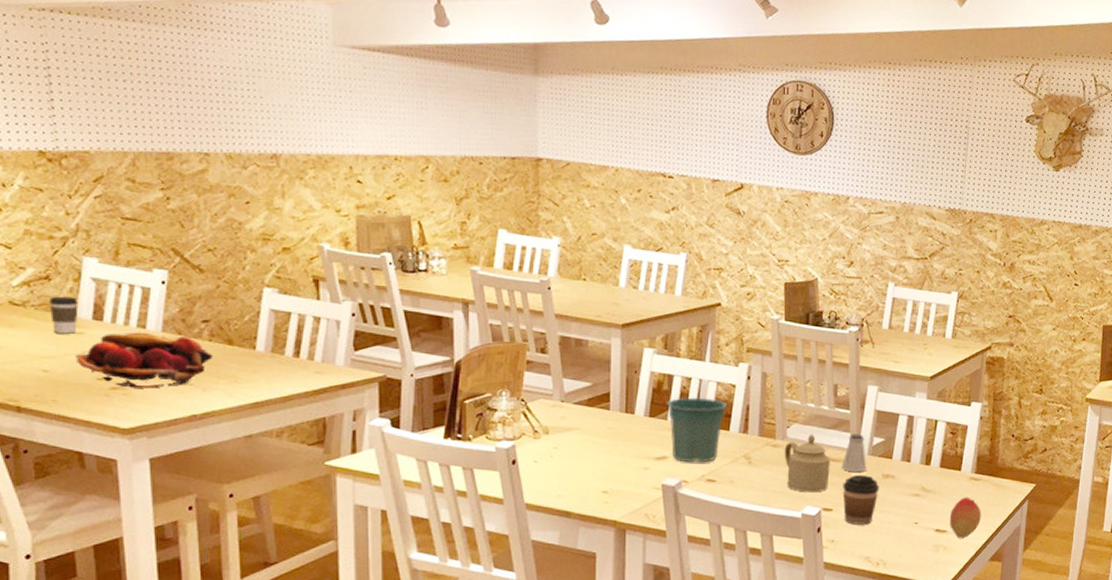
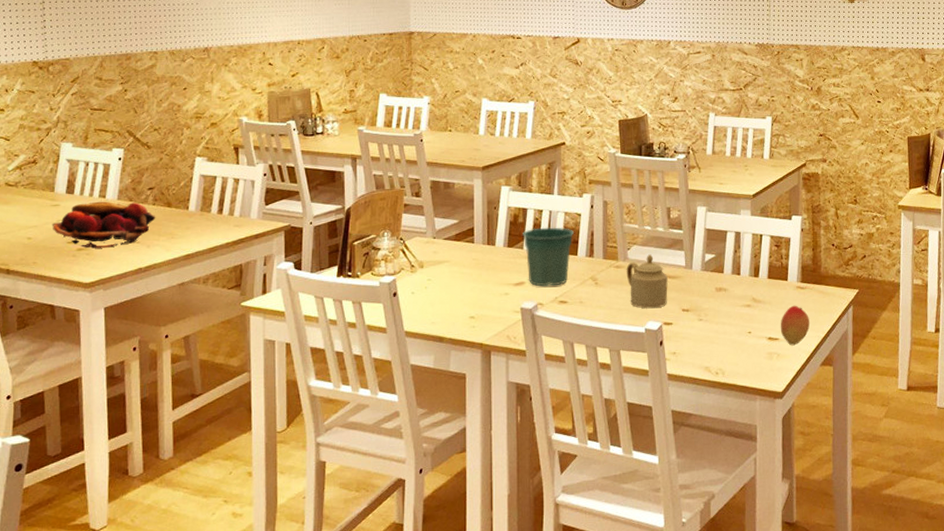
coffee cup: present [48,296,78,334] -> none [34,176,56,207]
saltshaker: present [841,434,867,473] -> none [678,251,701,288]
coffee cup: present [843,475,880,525] -> none [680,289,714,337]

